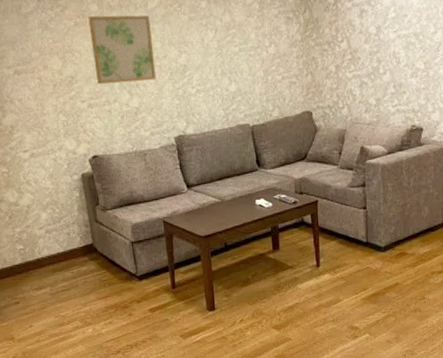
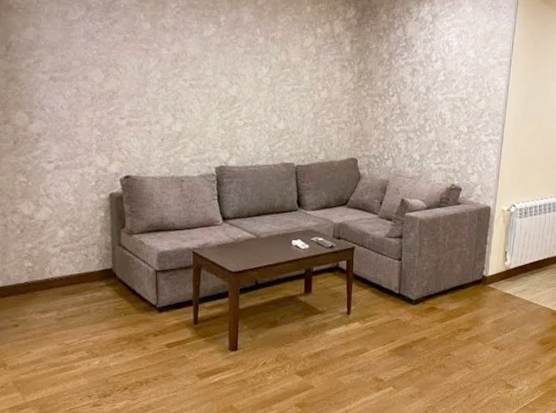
wall art: present [88,15,157,85] -> none [139,34,204,107]

